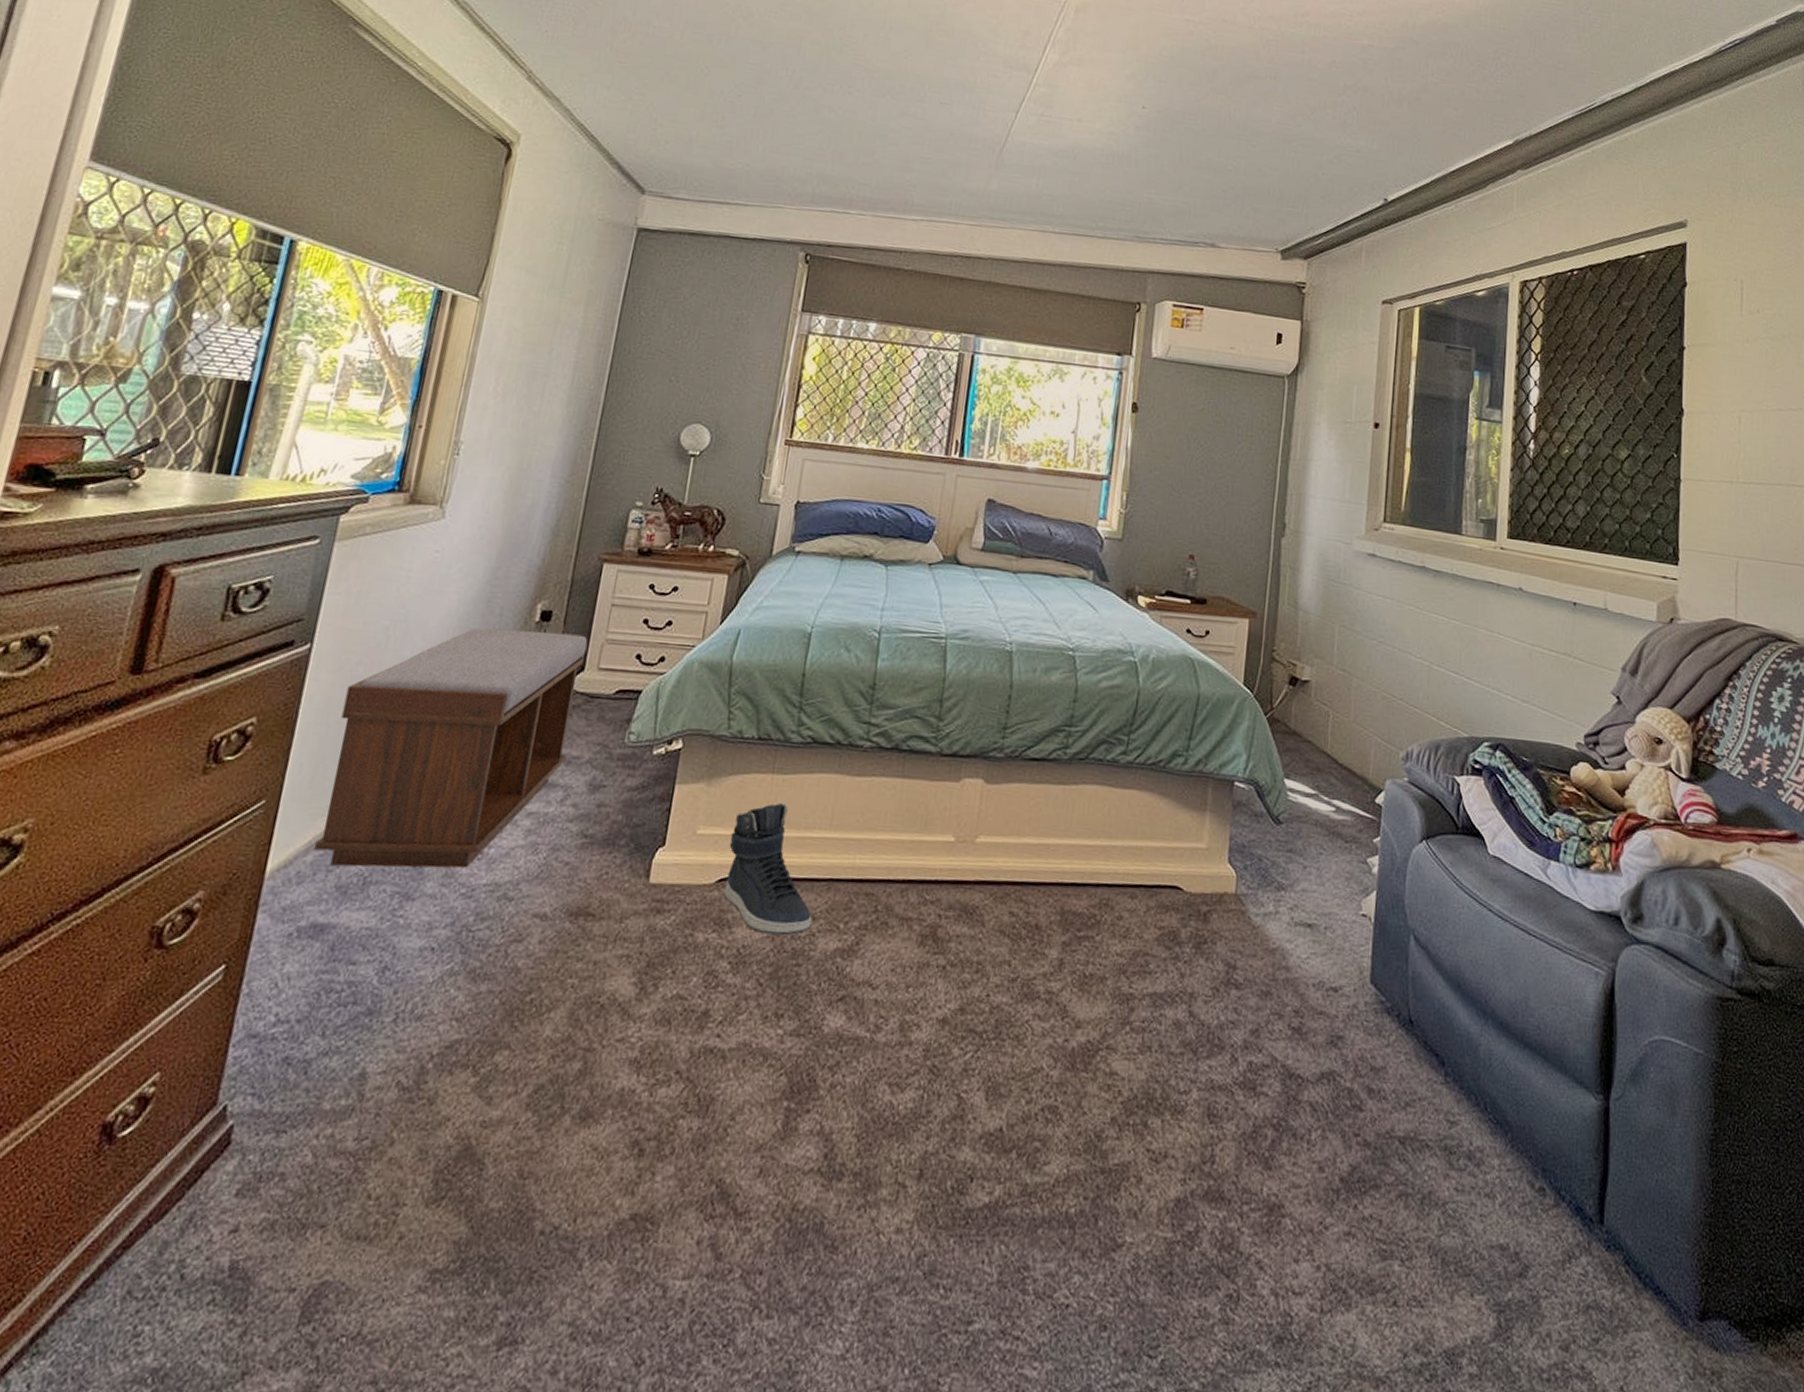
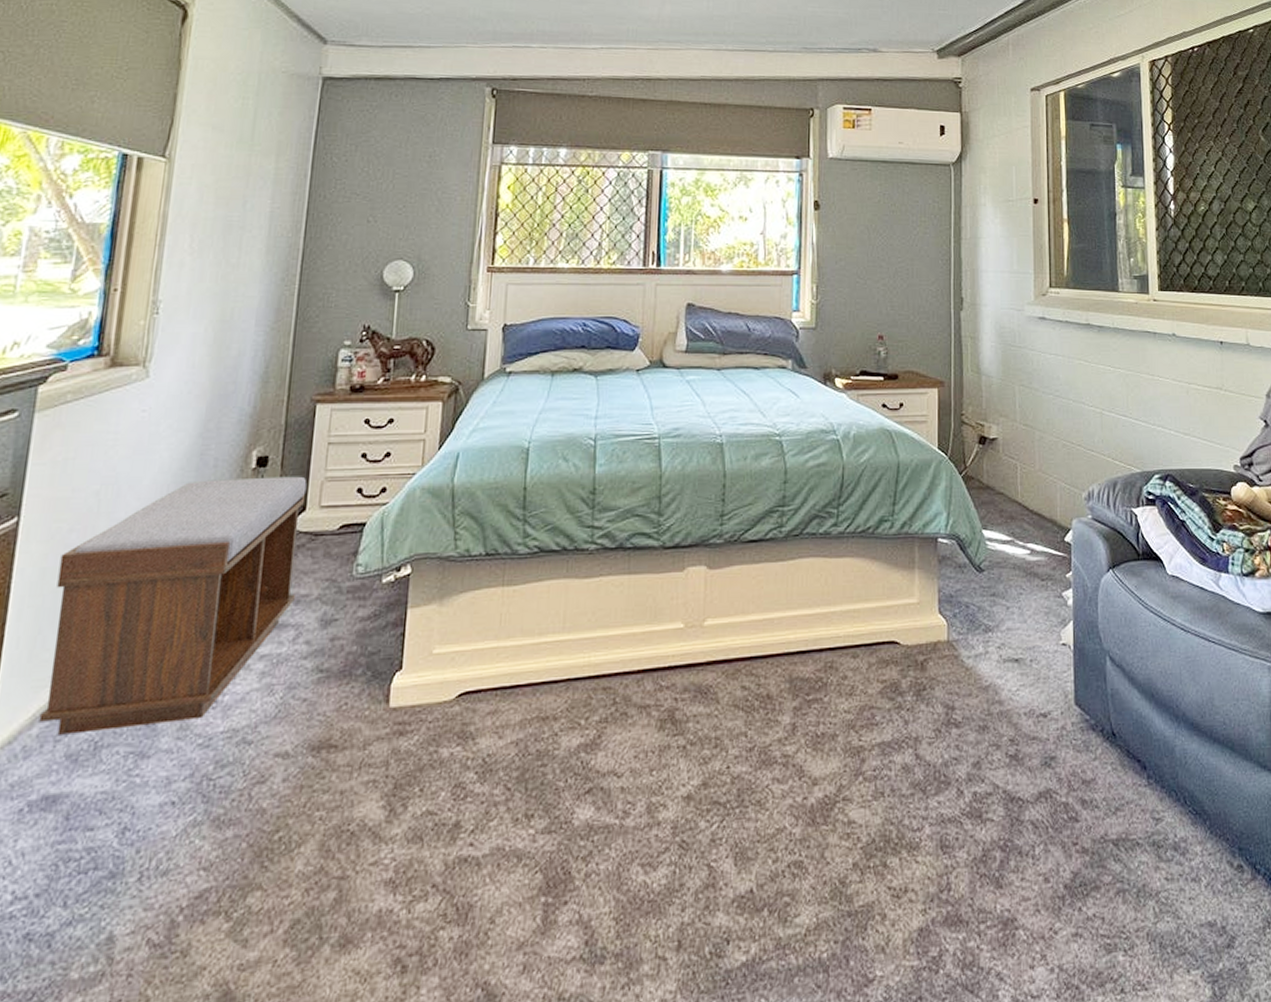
sneaker: present [723,802,813,936] -> none [464,613,554,741]

